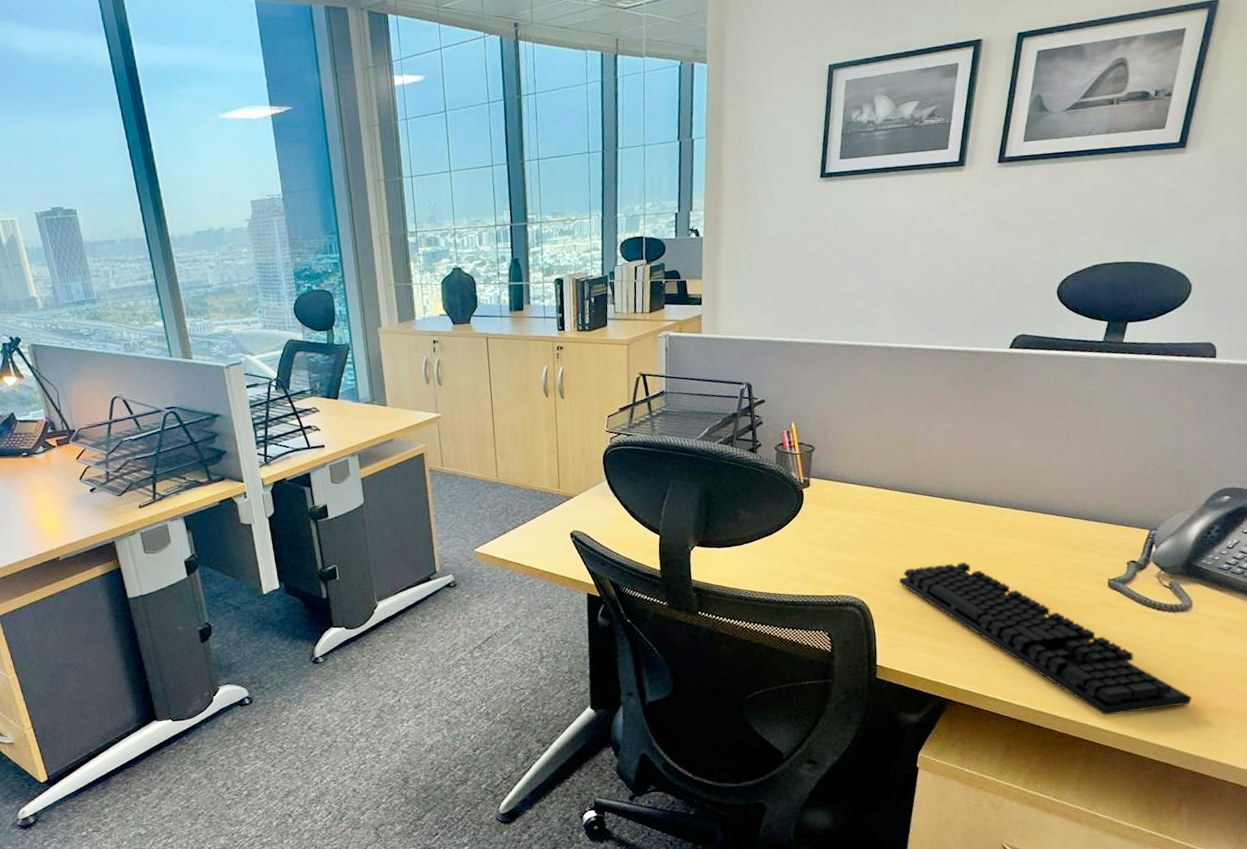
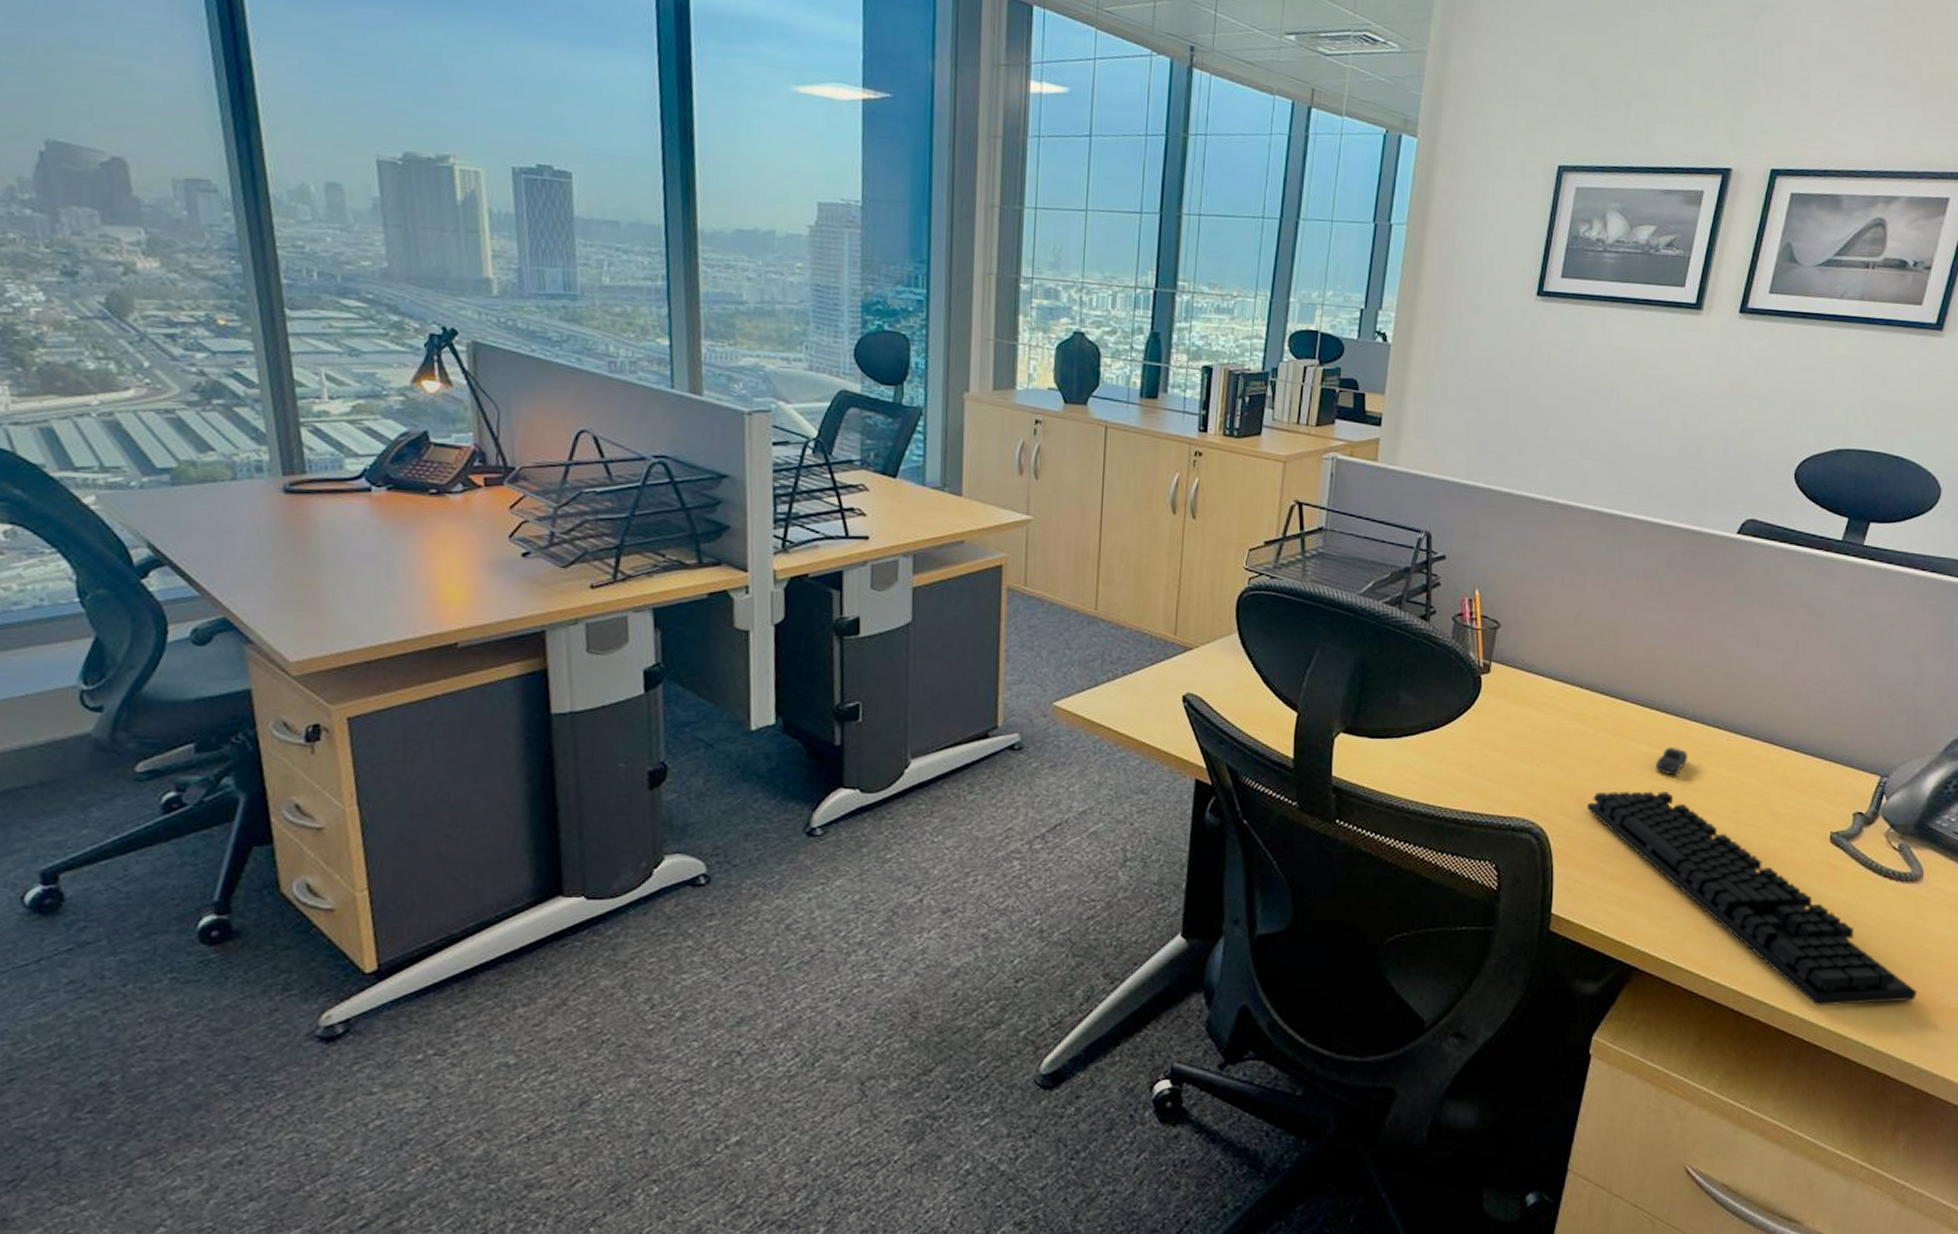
computer mouse: none [953,526,981,549] -> present [1656,746,1688,776]

